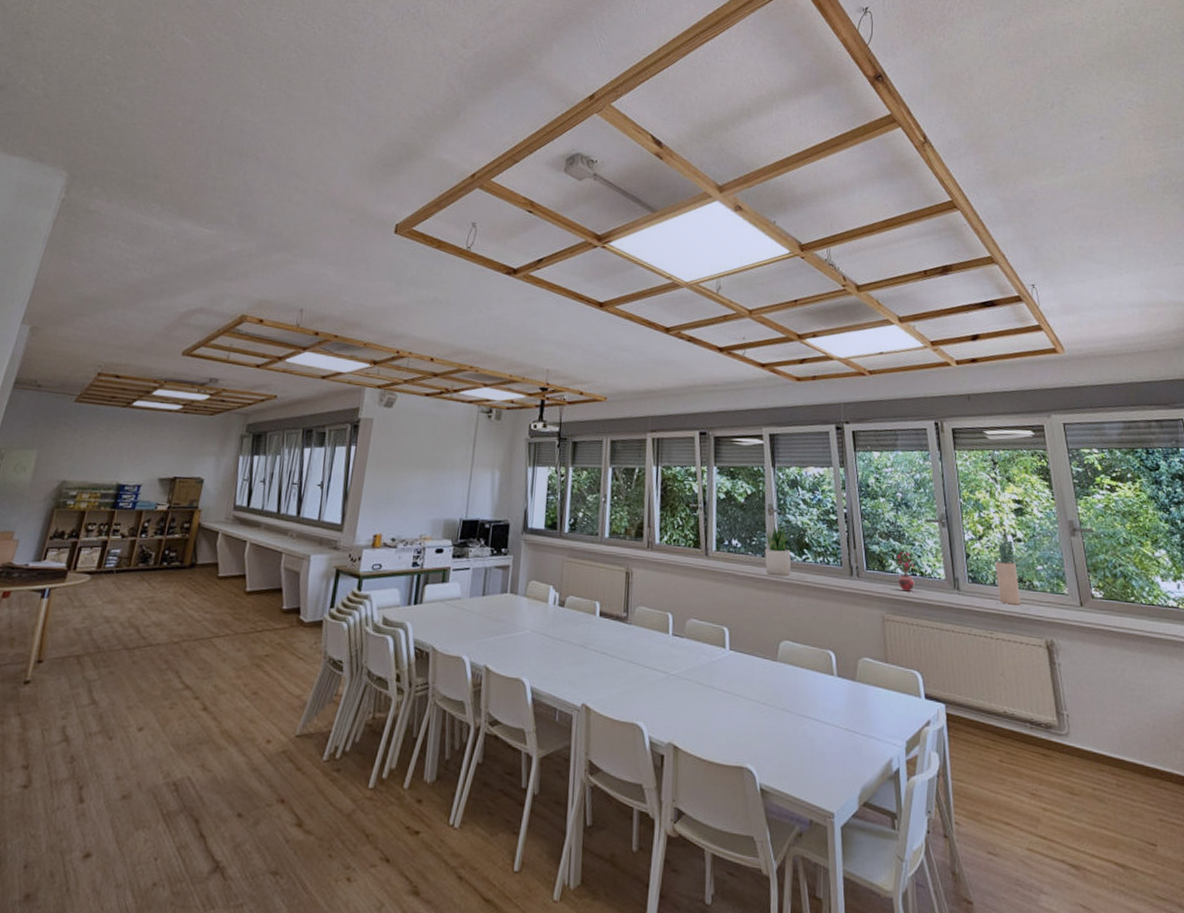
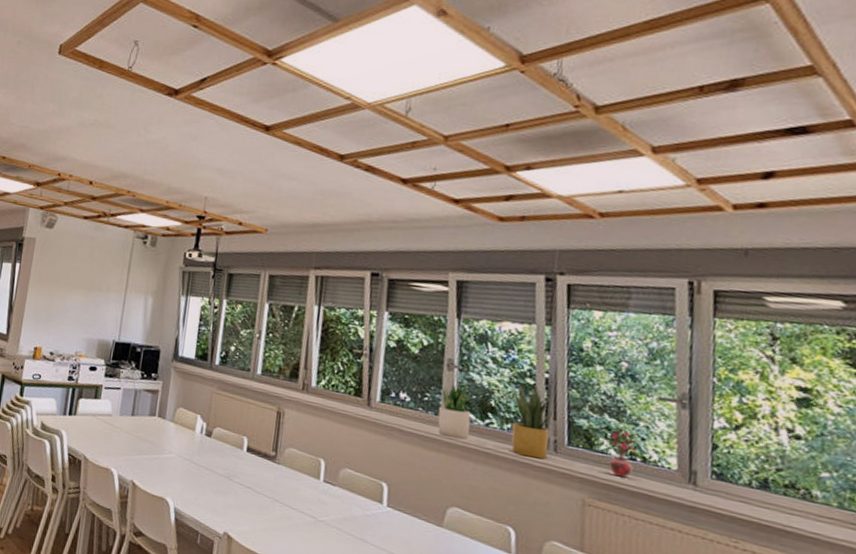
planter: none [820,519,855,585] -> present [511,383,556,460]
vase: present [995,533,1021,605] -> none [754,426,789,516]

